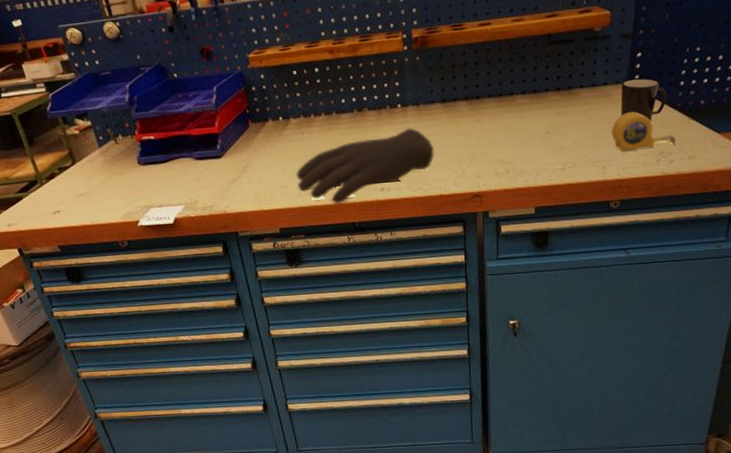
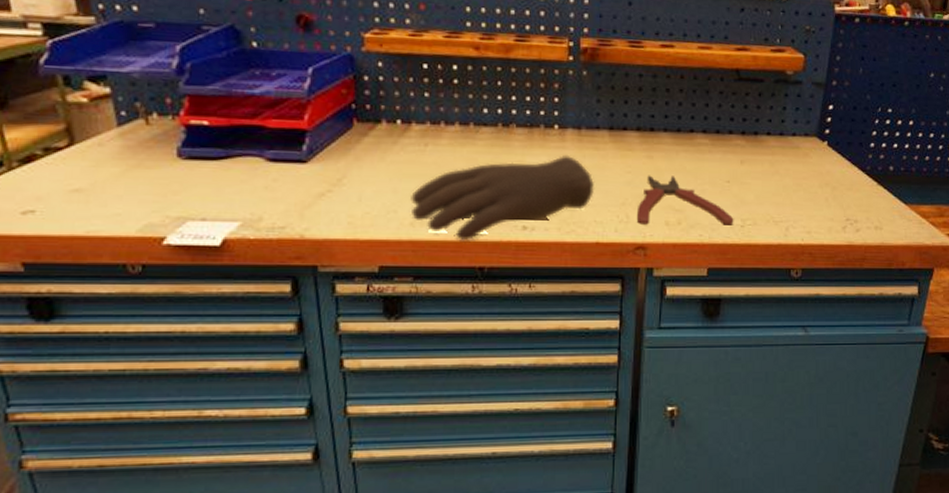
pliers: none [471,134,555,178] -> present [636,175,734,226]
tape measure: present [612,112,676,151] -> none [798,169,863,213]
mug: present [620,79,667,123] -> none [808,134,856,184]

